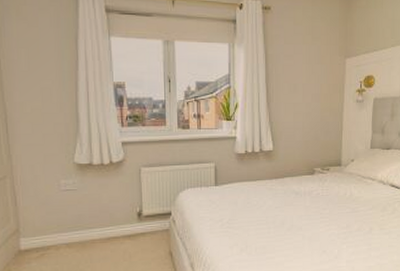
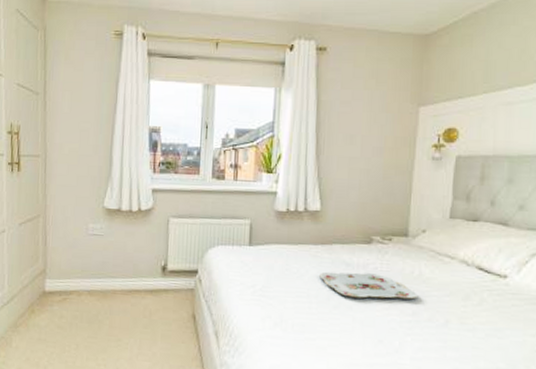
serving tray: none [275,198,349,220] -> present [319,271,417,300]

